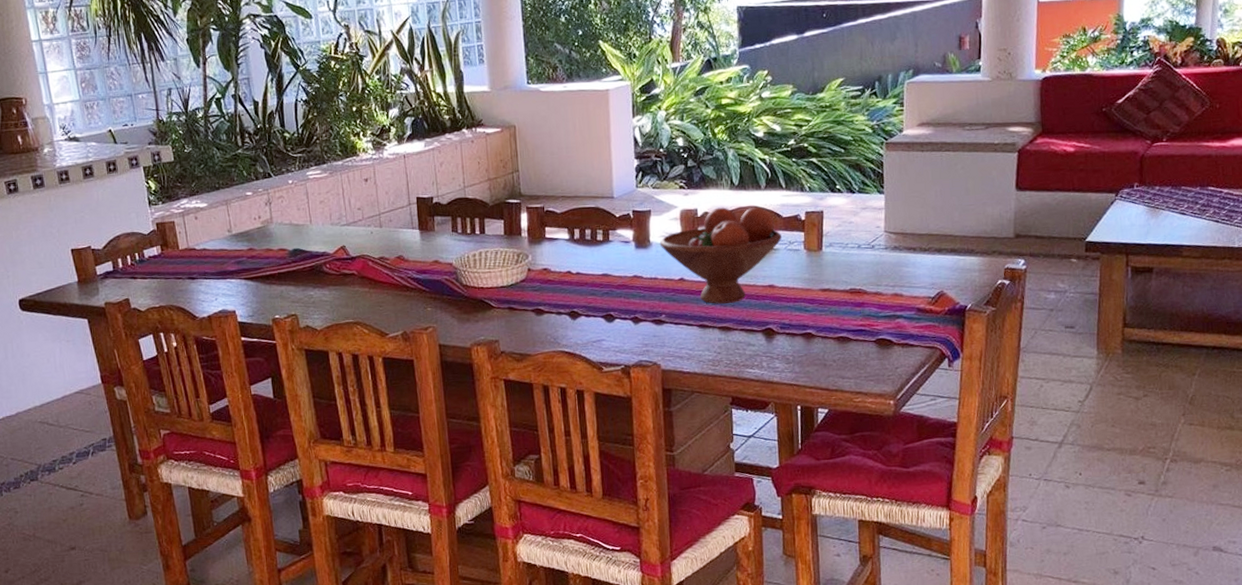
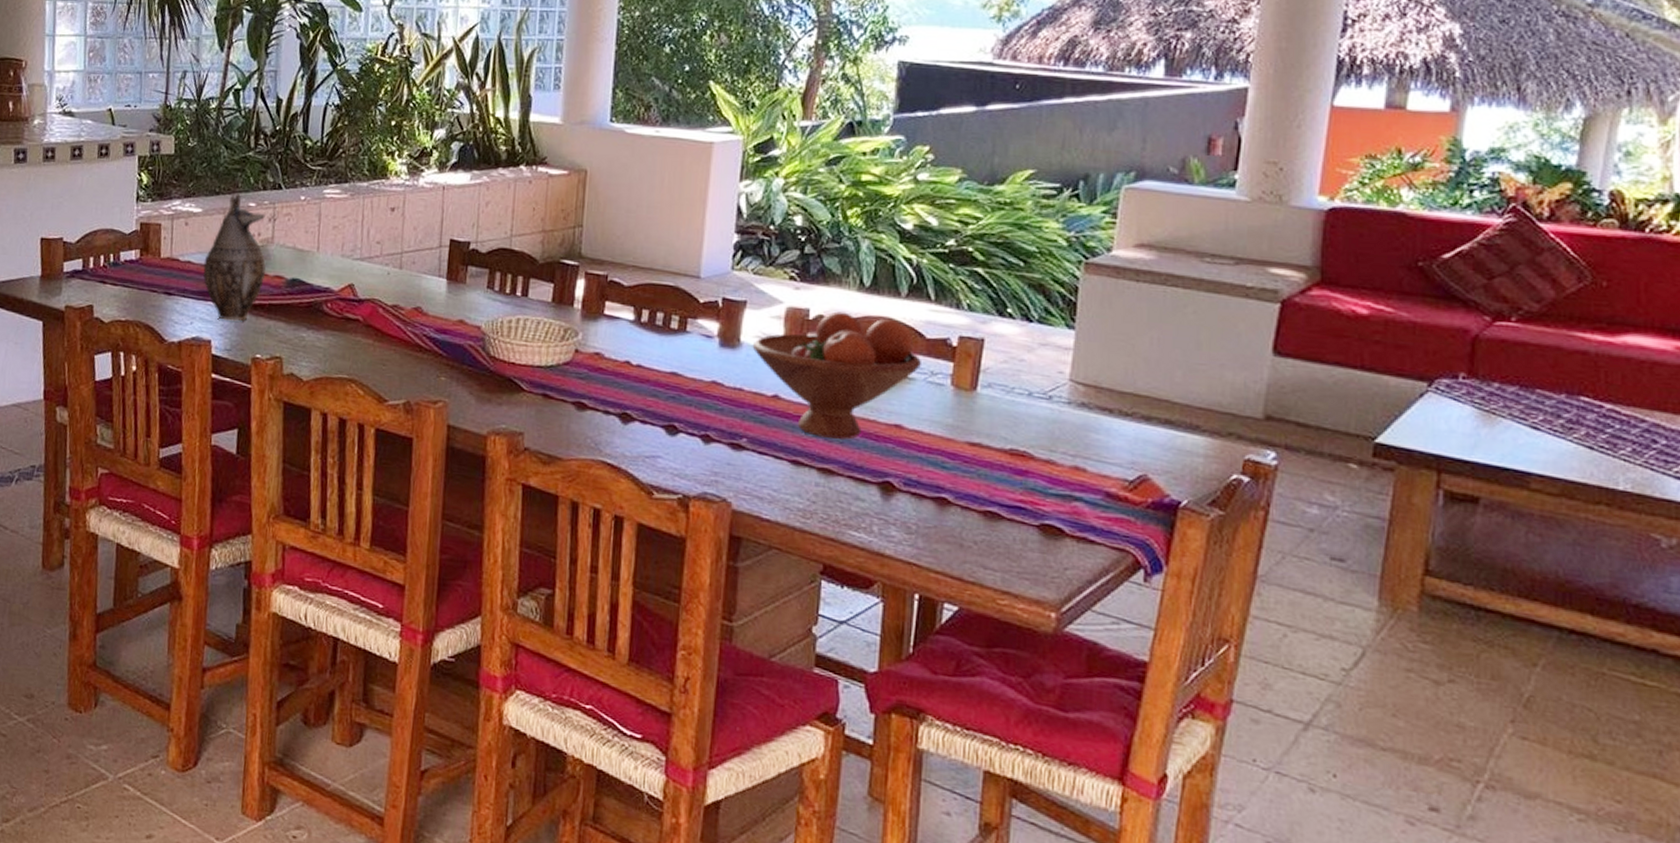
decorative vase: none [217,185,271,292] -> present [203,193,266,321]

